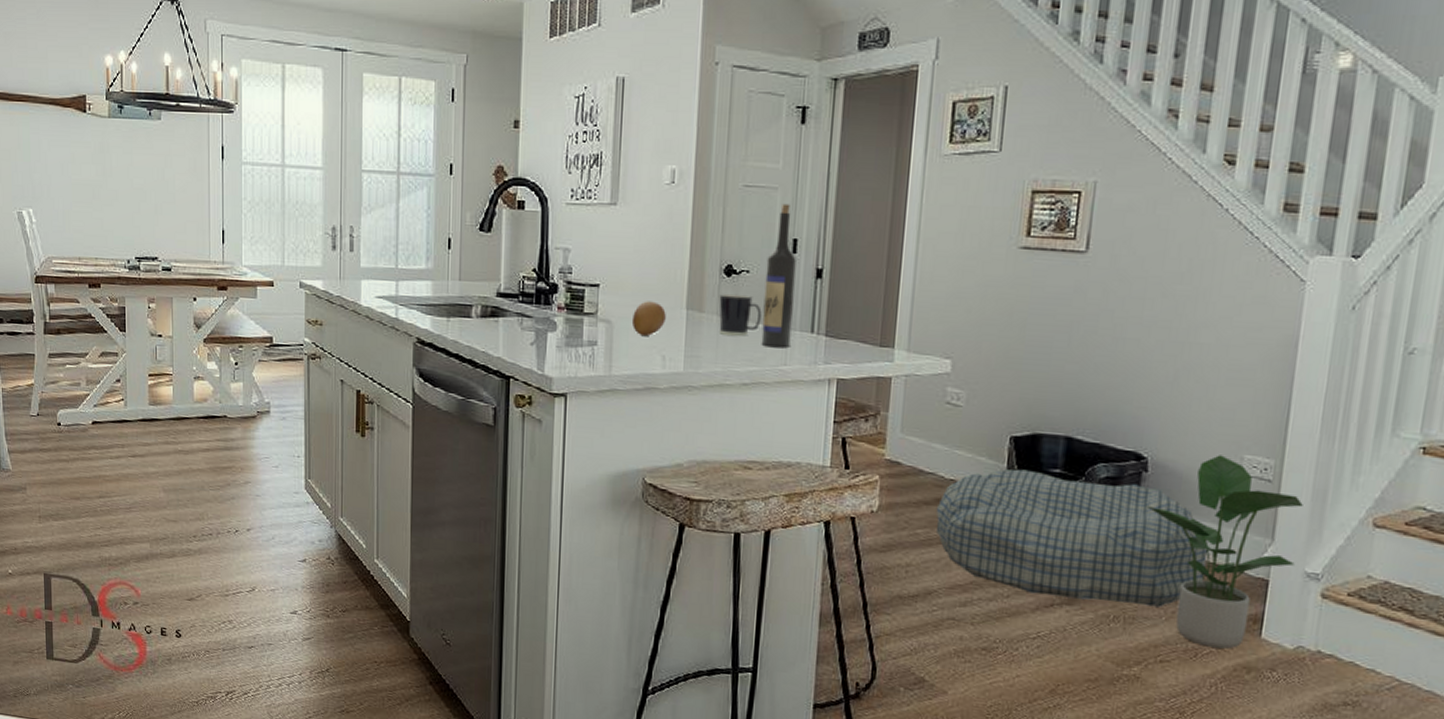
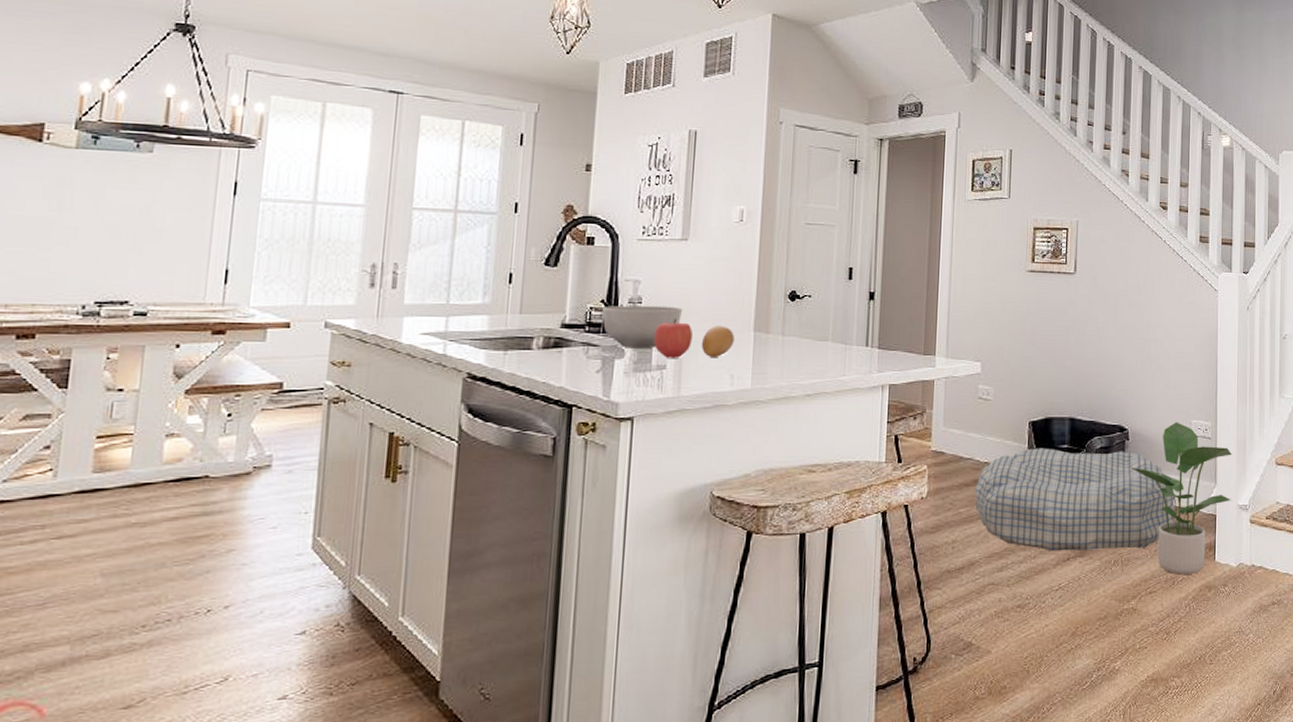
bowl: none [534,275,613,322] -> present [602,305,683,347]
fruit: none [584,292,623,336] -> present [653,319,693,359]
mug: present [718,293,762,337] -> none [784,316,823,354]
wine bottle: present [761,203,796,349] -> none [822,238,852,361]

